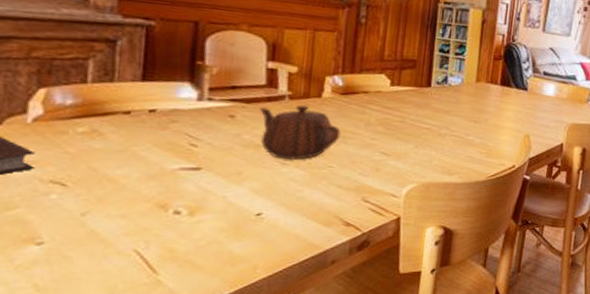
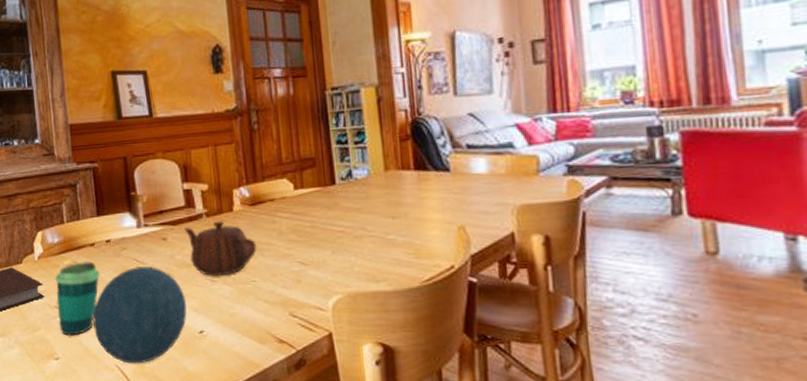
cup: none [52,131,133,217] -> present [55,261,101,336]
decorative orb: none [109,142,247,248] -> present [93,266,187,364]

